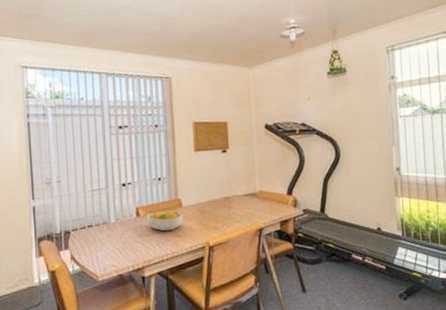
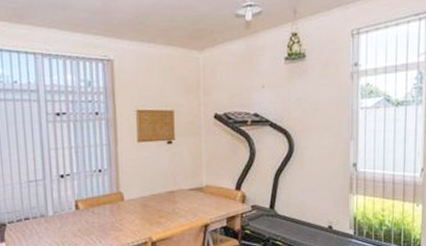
fruit bowl: present [147,211,184,231] -> none [87,204,125,225]

